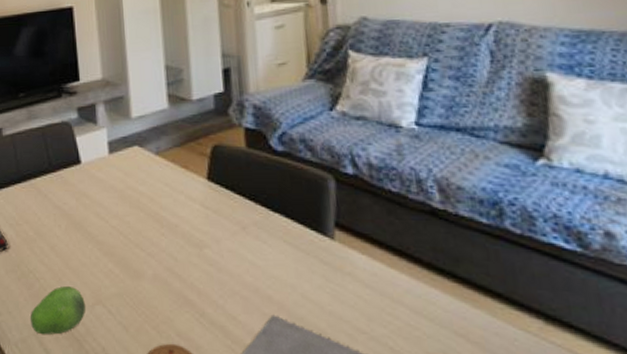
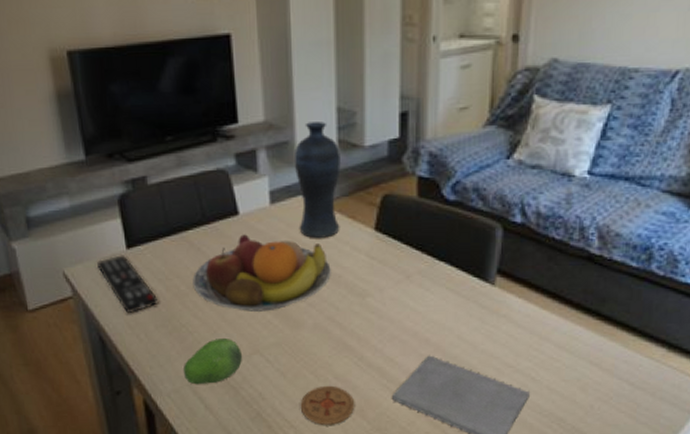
fruit bowl: none [40,182,168,260] -> present [192,234,331,312]
vase: none [128,78,174,187] -> present [293,122,341,238]

